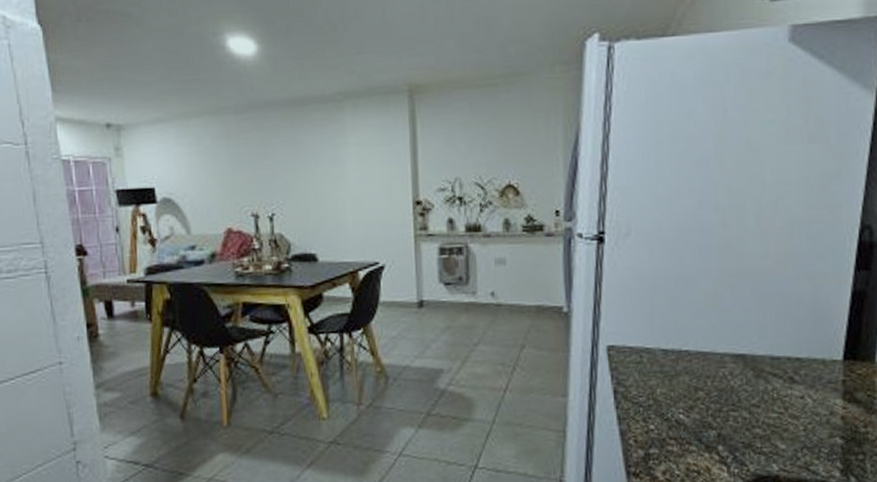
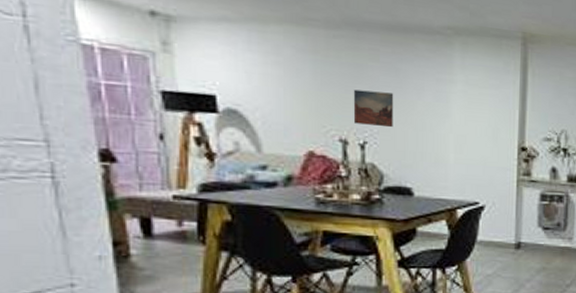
wall art: none [261,164,296,198] -> present [353,89,394,128]

